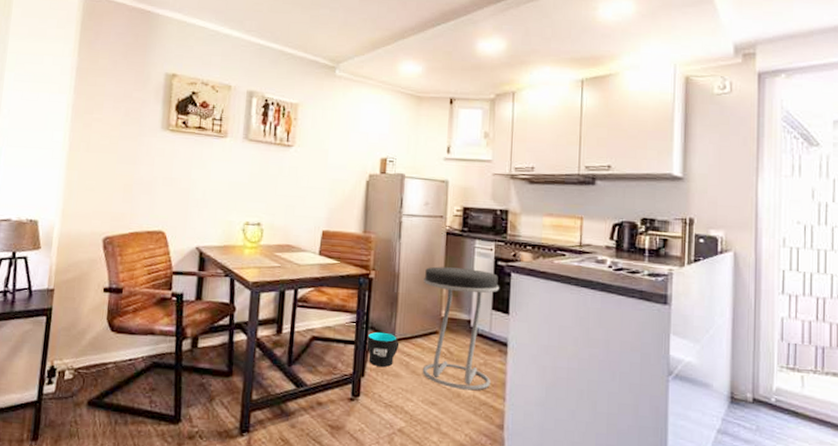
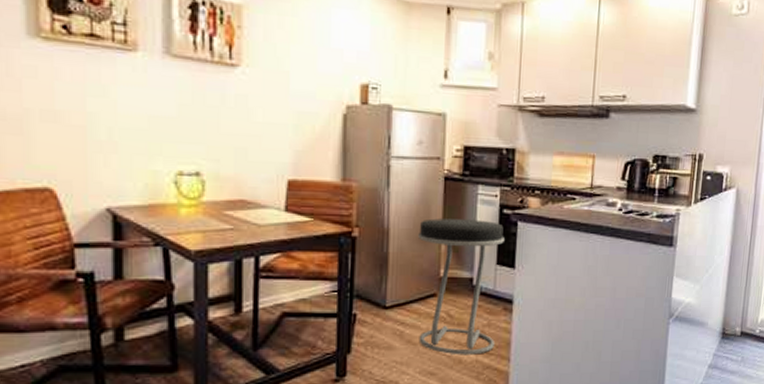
cup sleeve: present [367,331,400,368] -> none [352,300,392,341]

